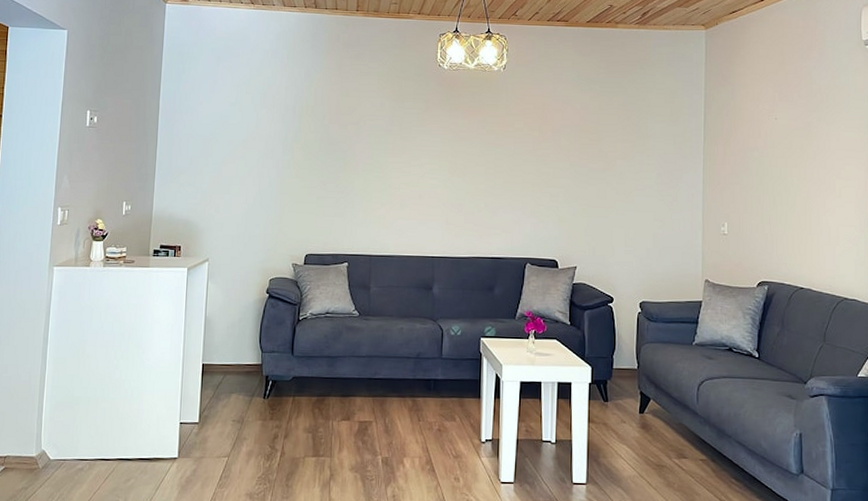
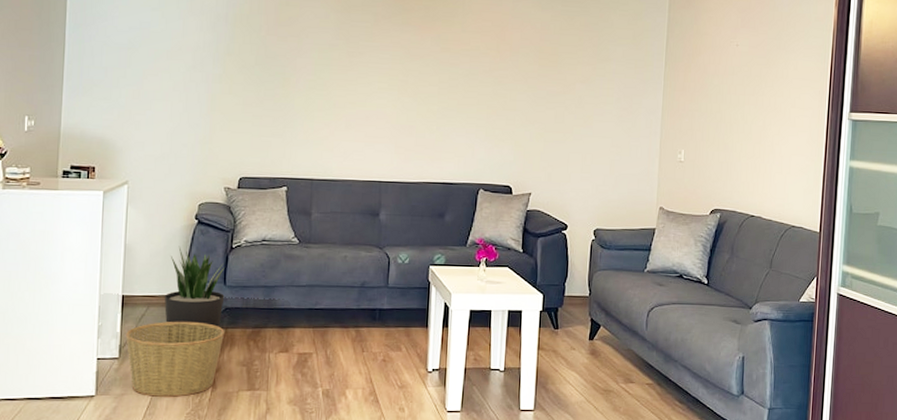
basket: none [205,388,292,461] -> present [126,321,224,397]
planter: none [238,318,293,419] -> present [164,246,225,353]

